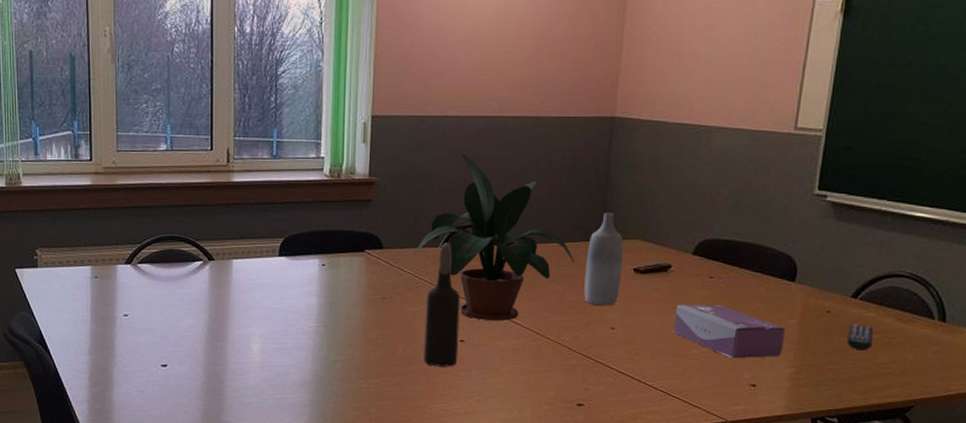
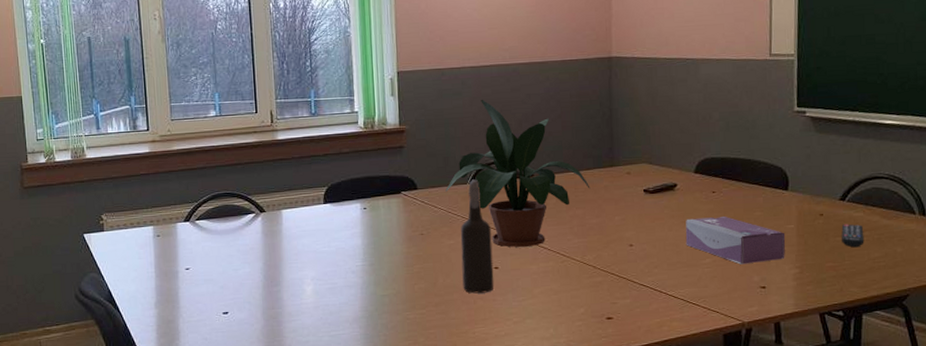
bottle: present [584,212,624,306] -> none [600,141,634,226]

